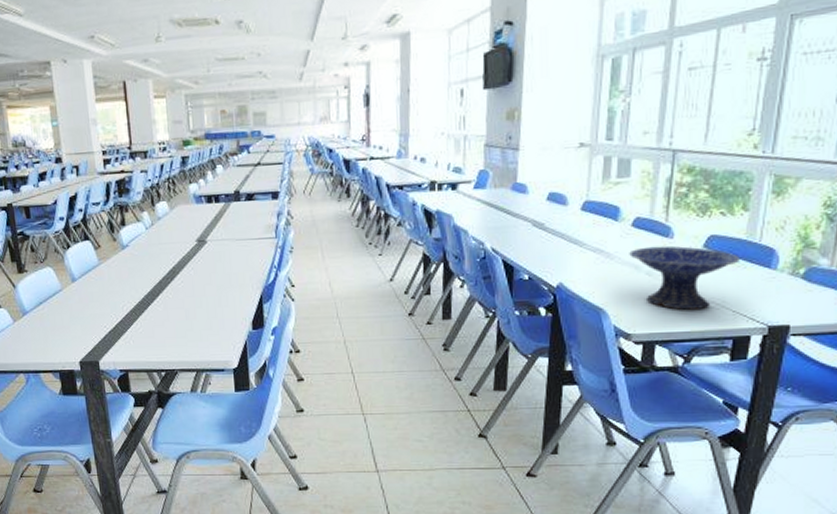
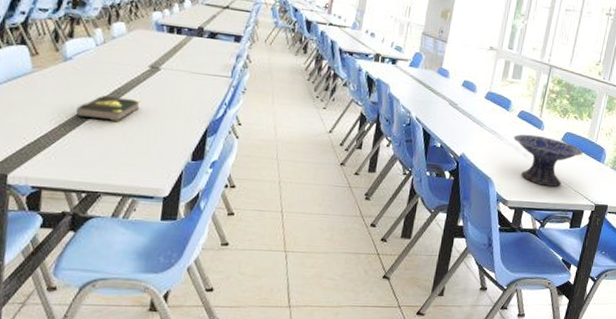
book: none [141,275,196,301] -> present [75,95,141,121]

